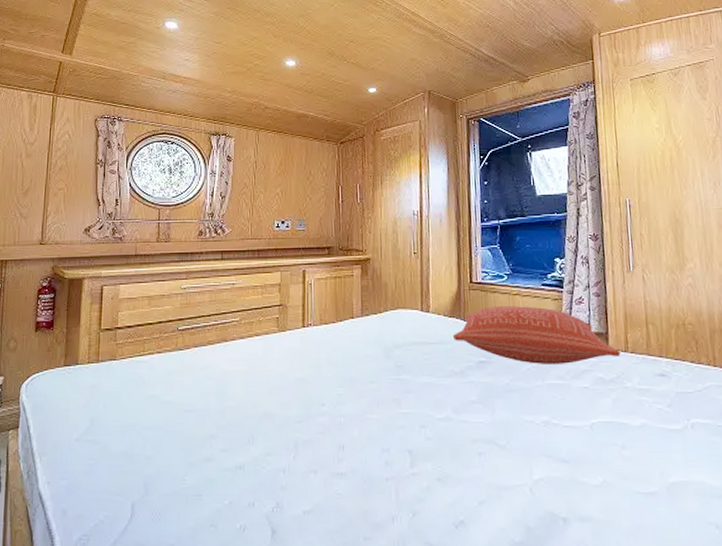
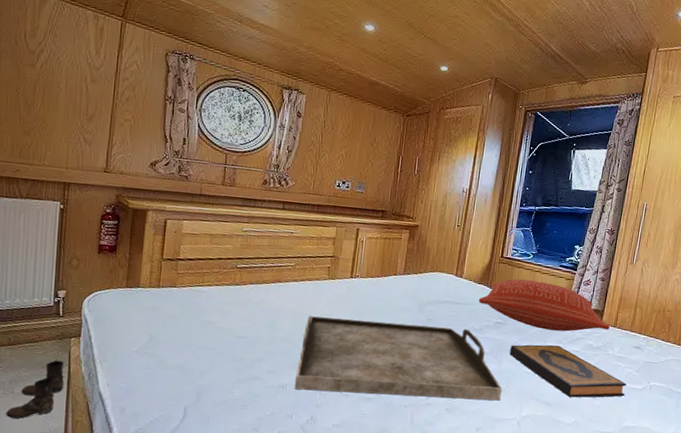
serving tray: none [253,373,502,469] -> present [294,315,502,401]
hardback book: none [502,382,662,449] -> present [509,344,627,398]

